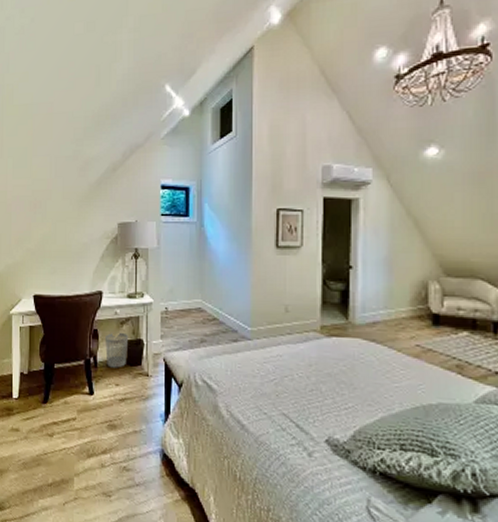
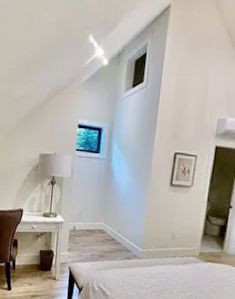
wastebasket: present [105,332,129,368] -> none [22,243,42,272]

